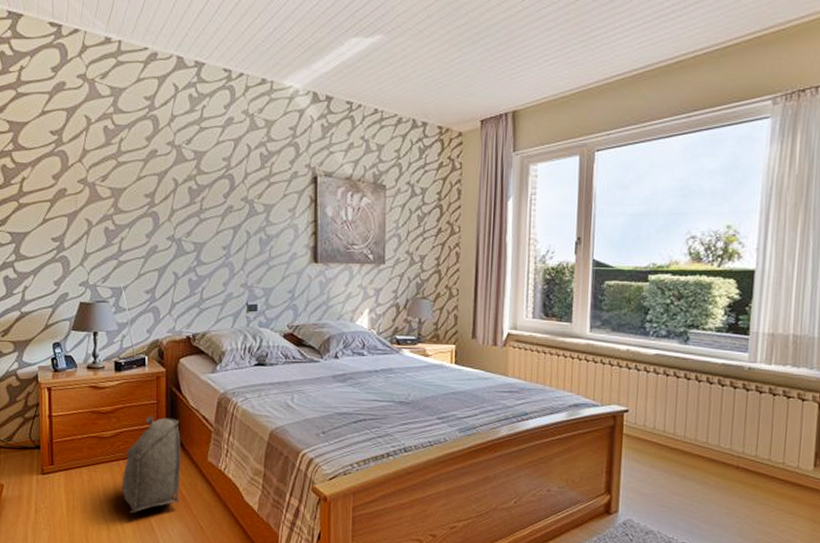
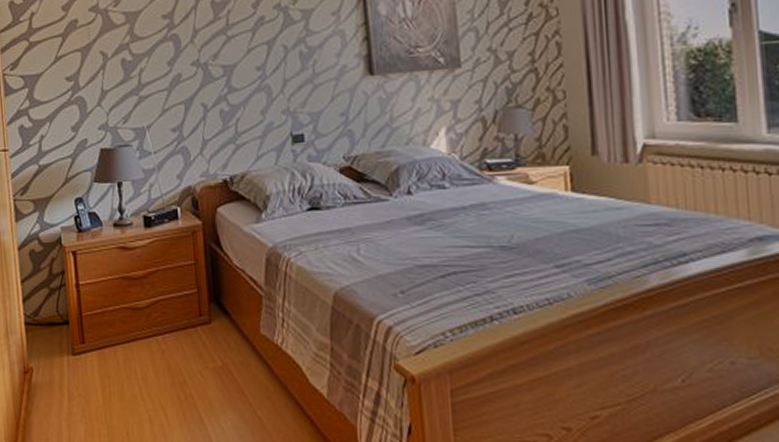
backpack: present [122,416,182,514] -> none [162,280,231,402]

